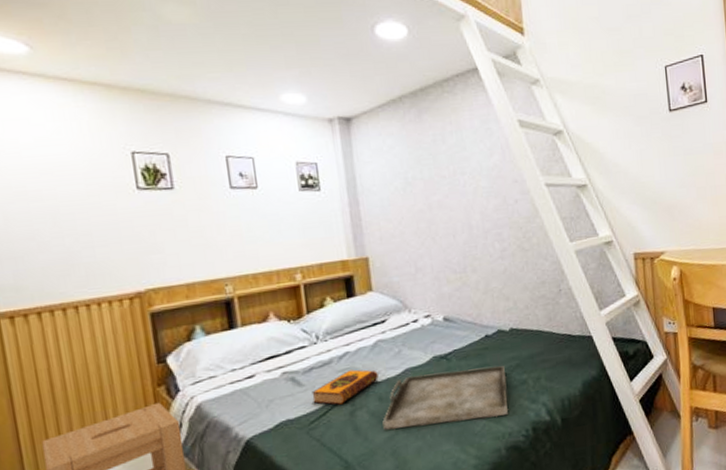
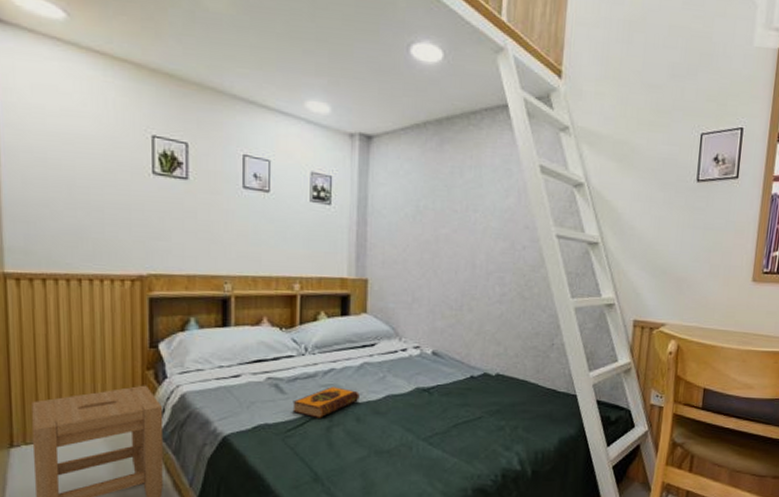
serving tray: present [382,366,509,430] -> none [356,403,485,458]

